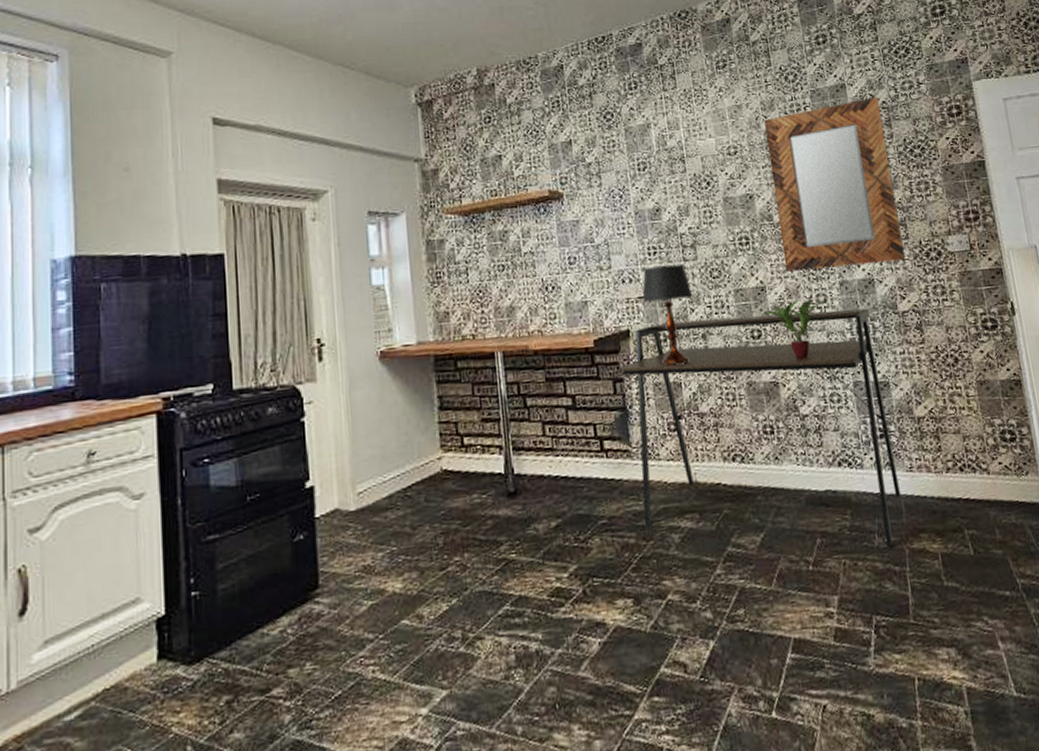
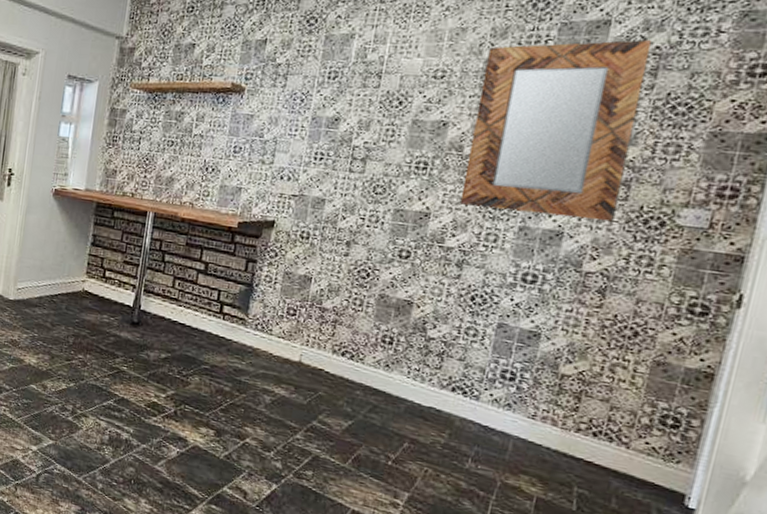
desk: present [621,308,901,548] -> none [241,222,546,475]
table lamp: present [642,264,693,366] -> none [296,170,350,263]
potted plant: present [762,299,828,359] -> none [418,232,498,289]

